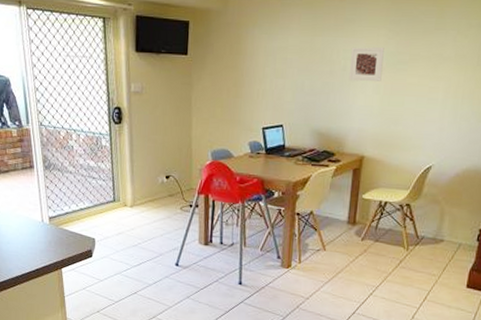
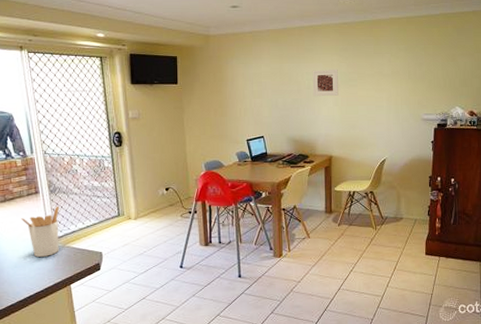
utensil holder: none [15,183,53,236] -> present [21,205,59,257]

